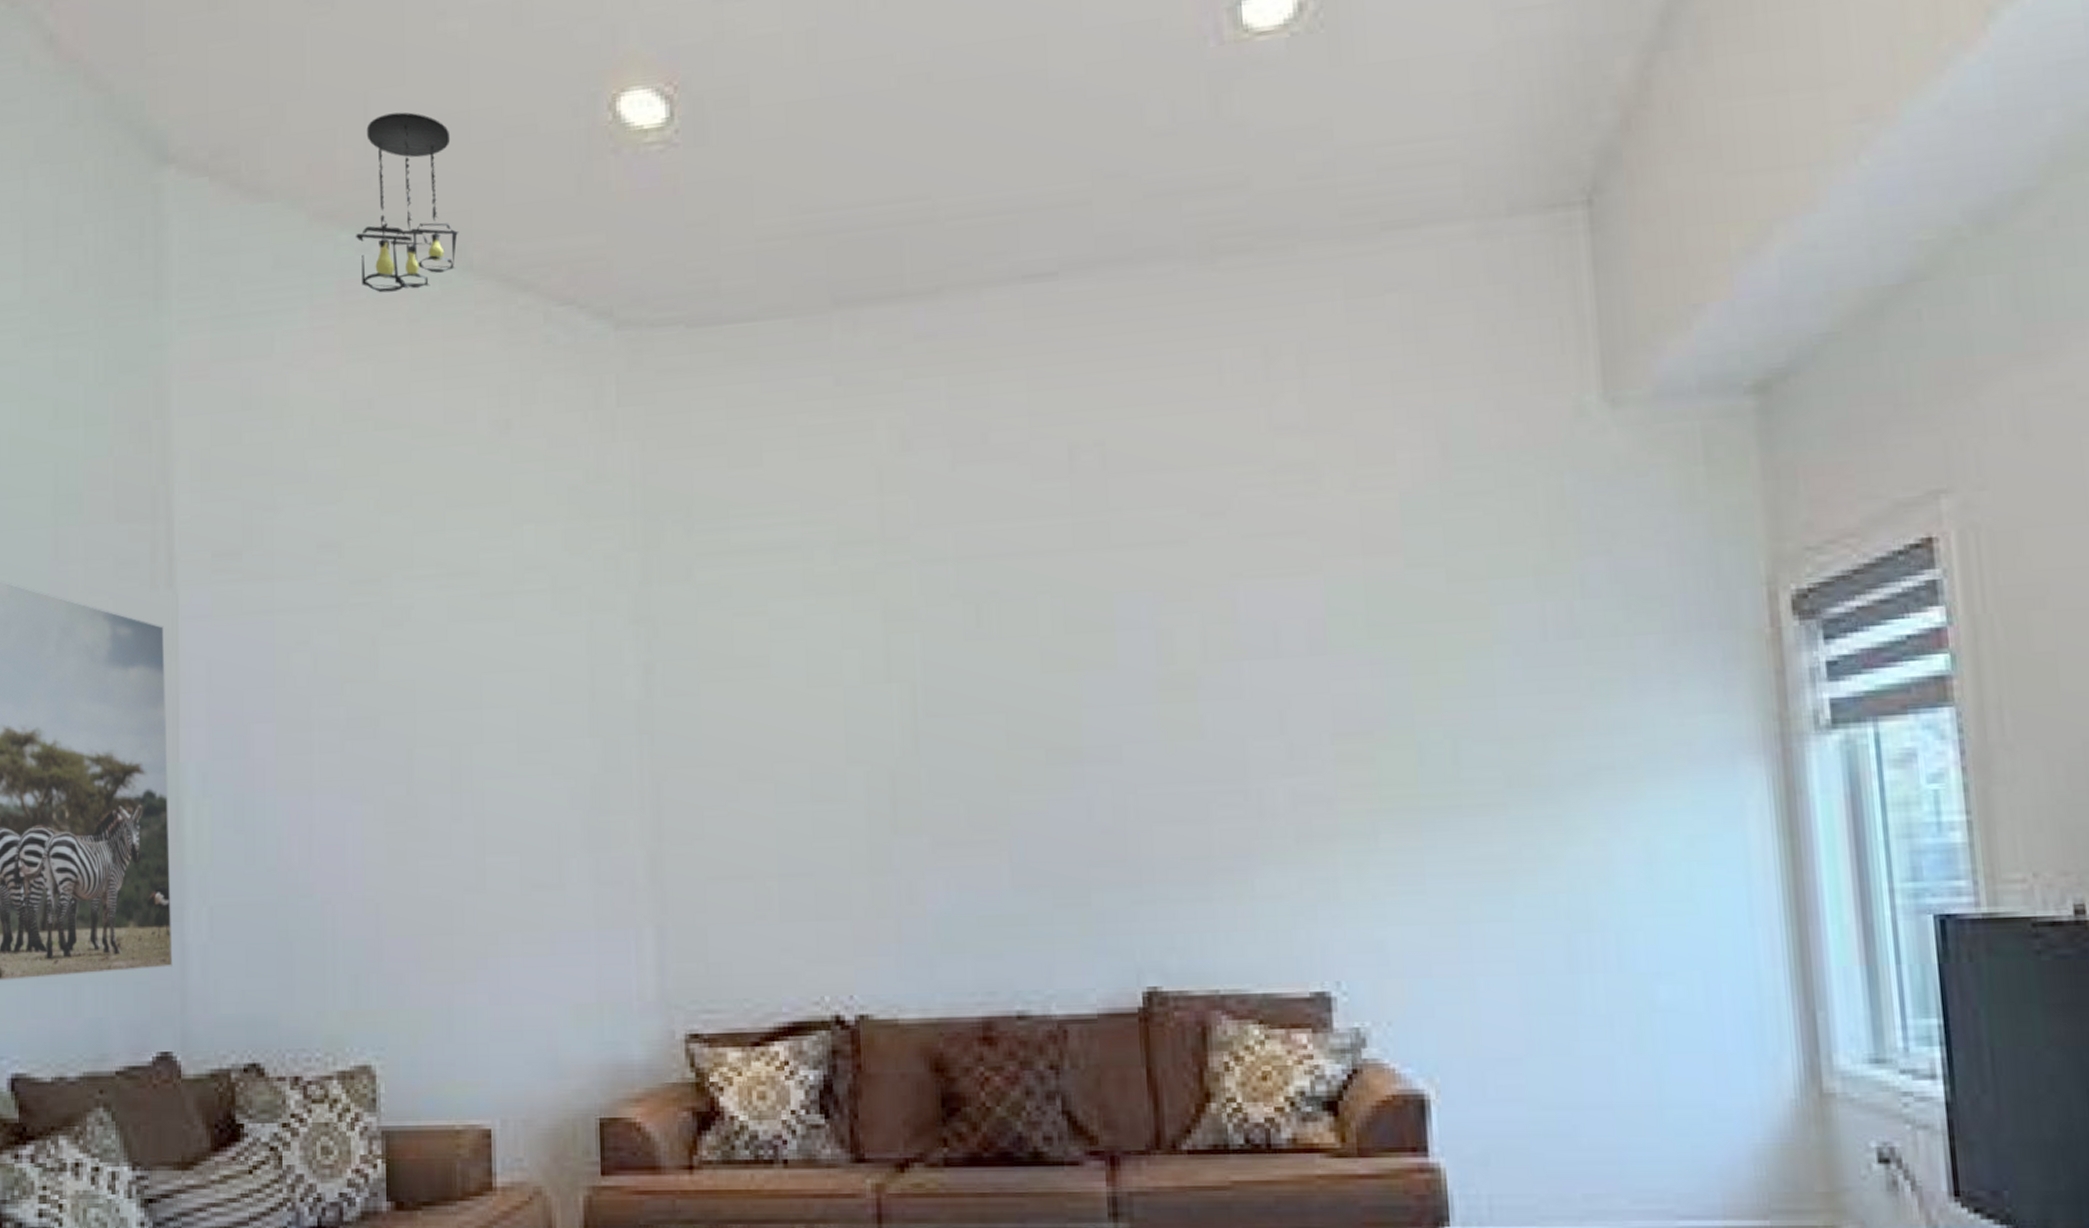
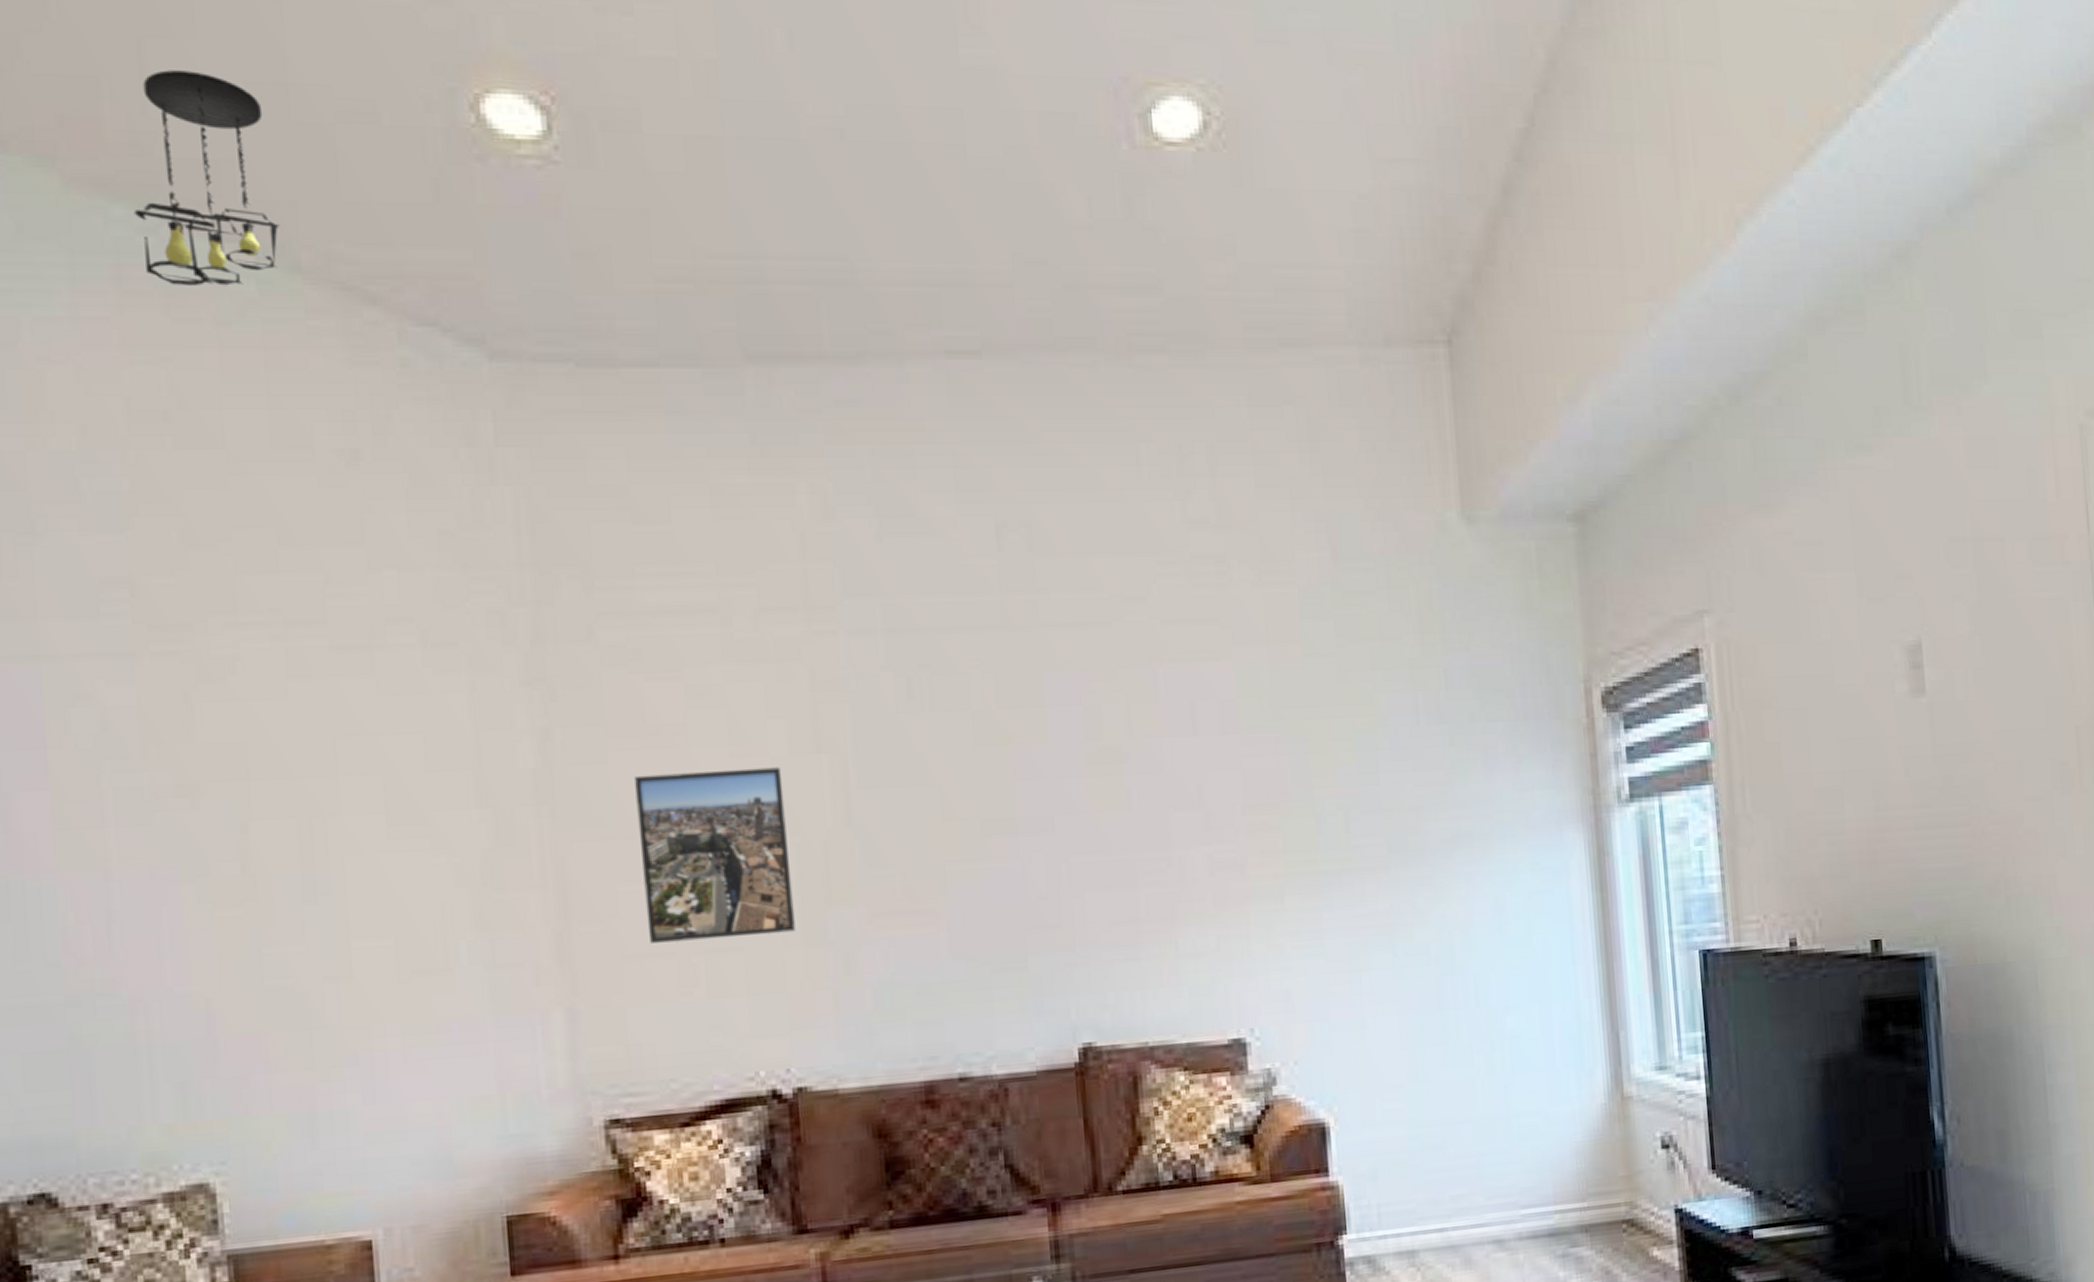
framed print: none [723,696,862,866] -> present [635,767,795,943]

